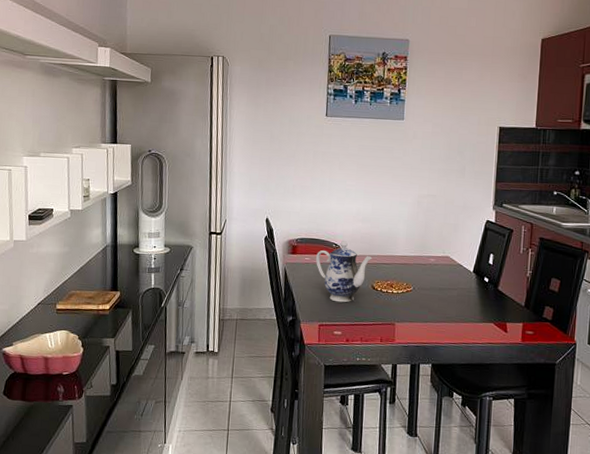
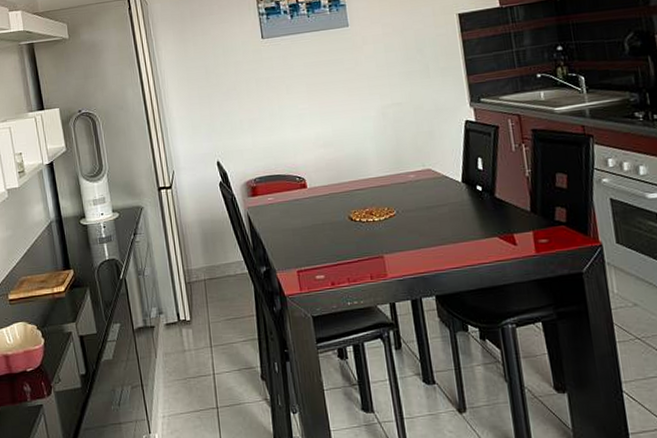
teapot: present [315,241,373,303] -> none [279,172,344,242]

